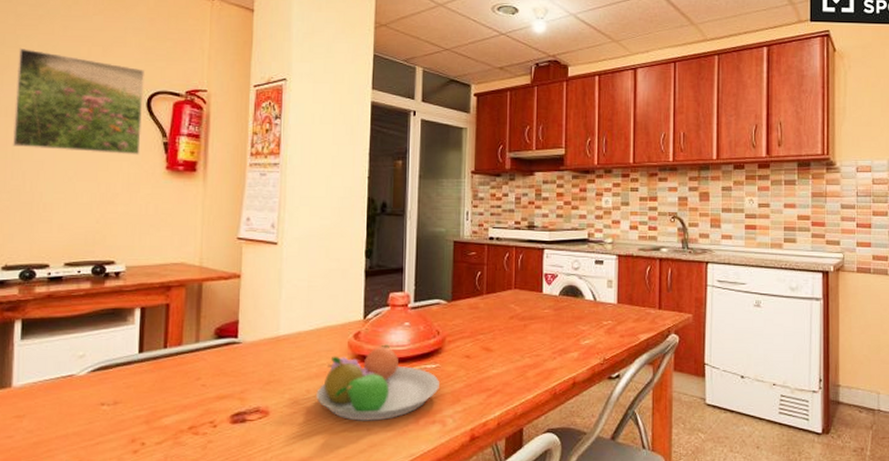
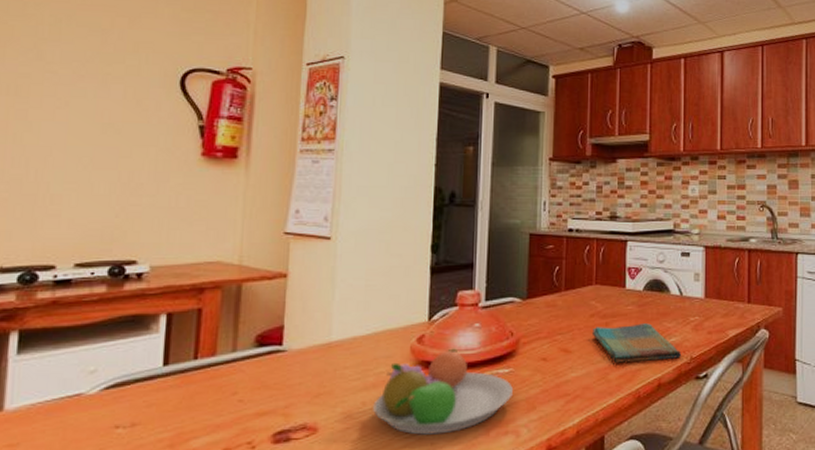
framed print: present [12,47,146,155] -> none [13,16,180,140]
dish towel: none [511,326,596,362] -> present [591,323,682,363]

